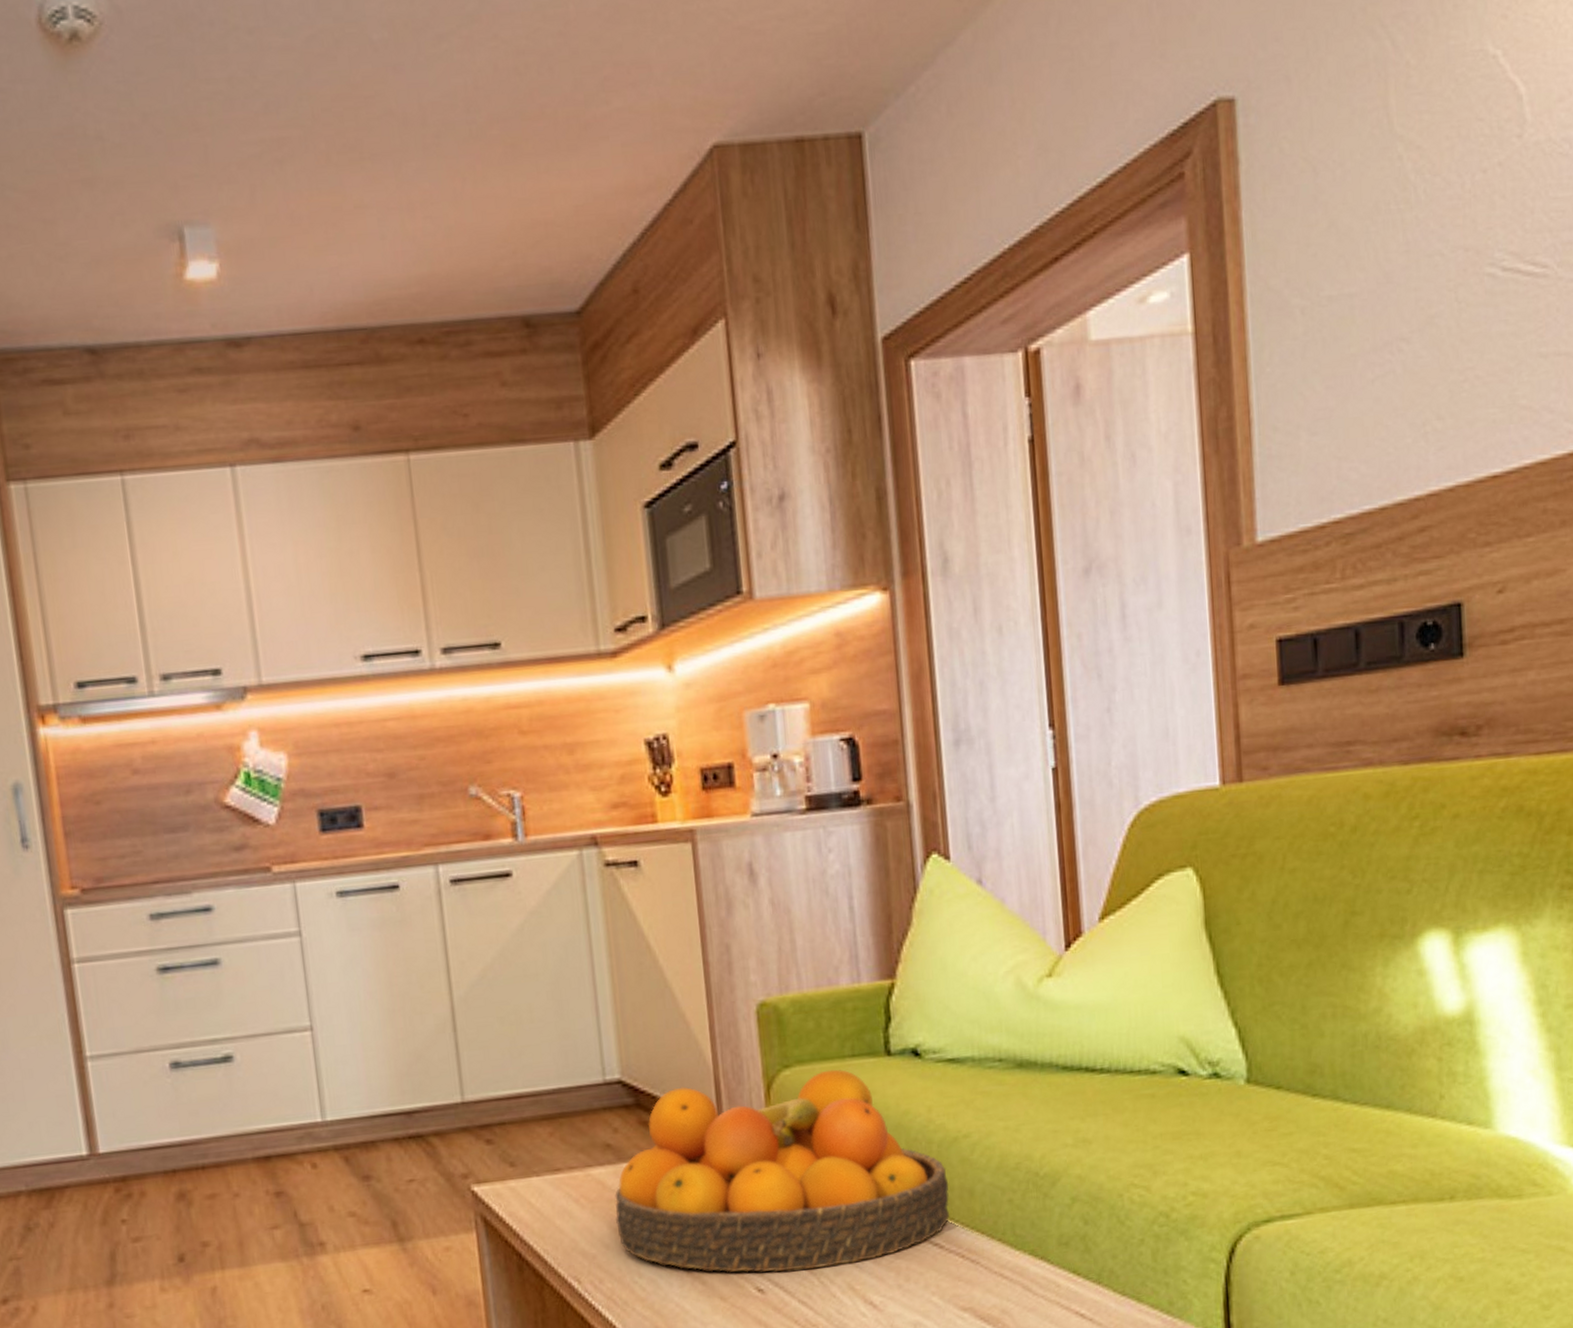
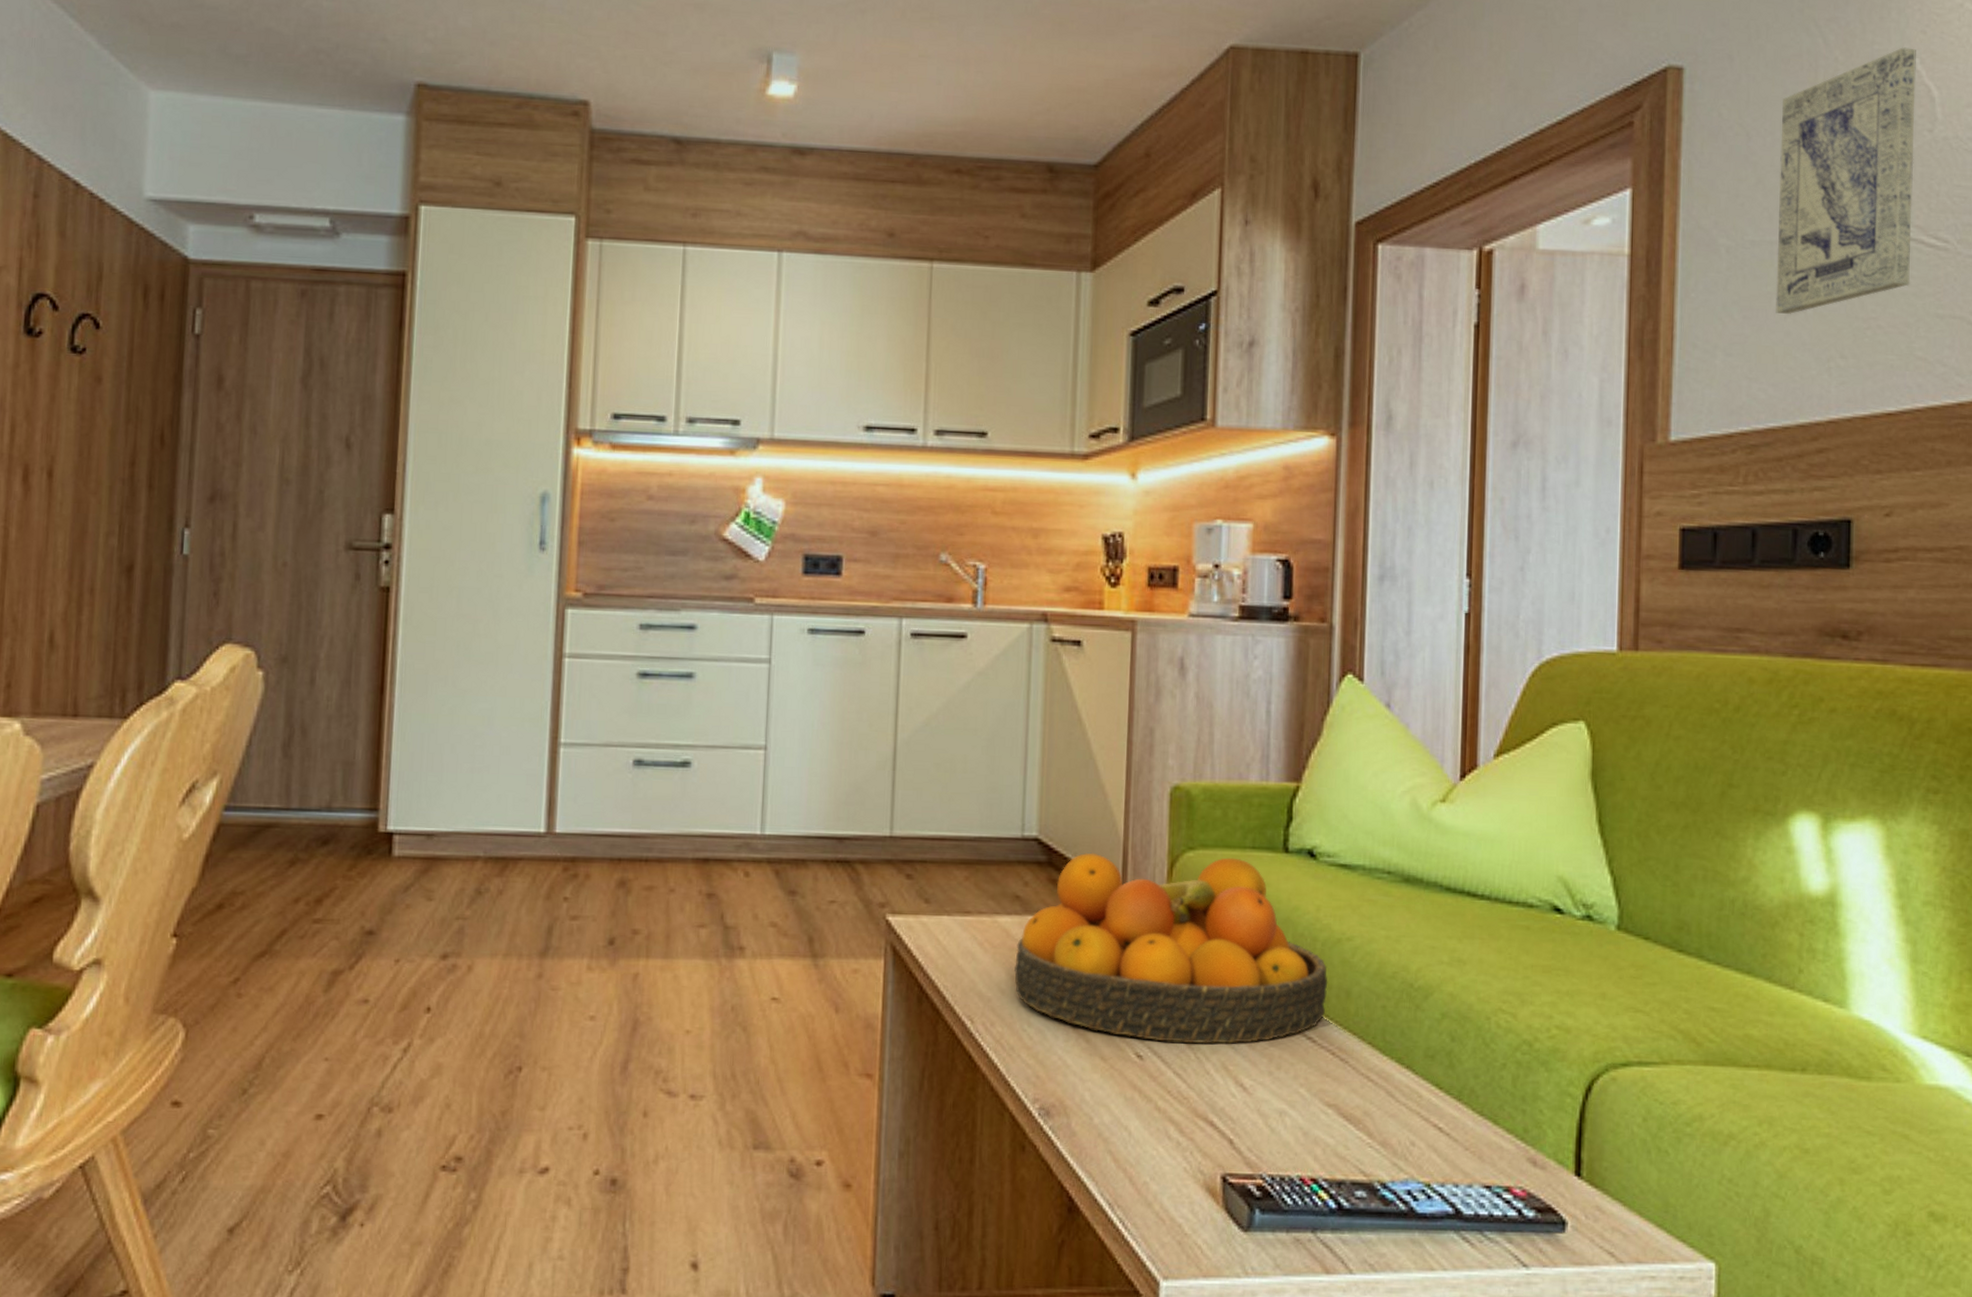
wall art: none [1351,37,1509,378] -> present [1776,46,1916,315]

